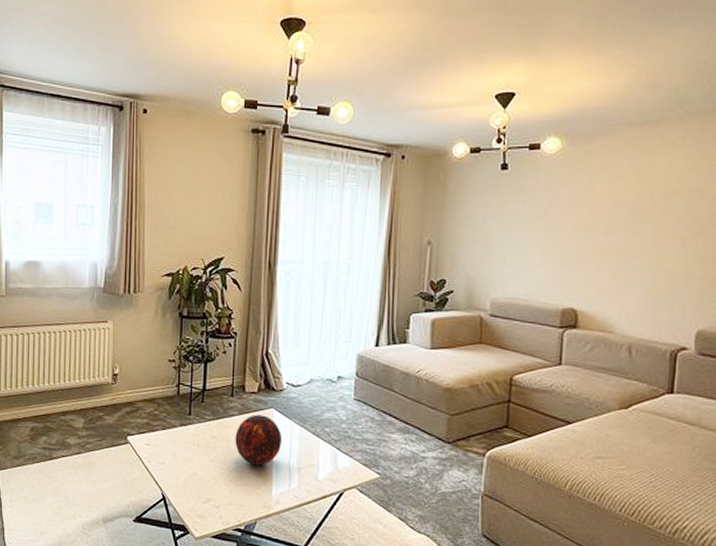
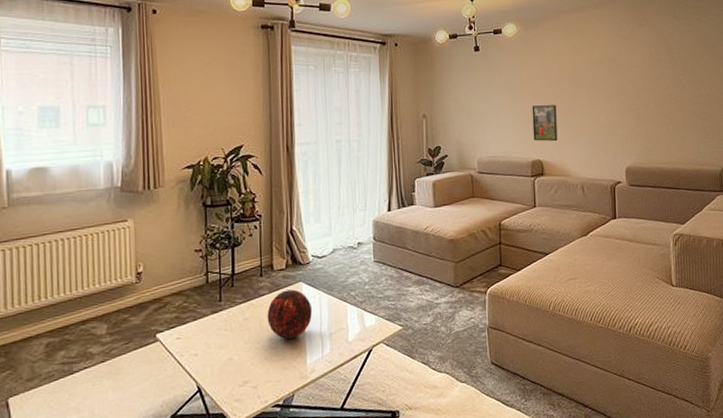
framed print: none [568,241,605,288] -> present [532,105,558,142]

